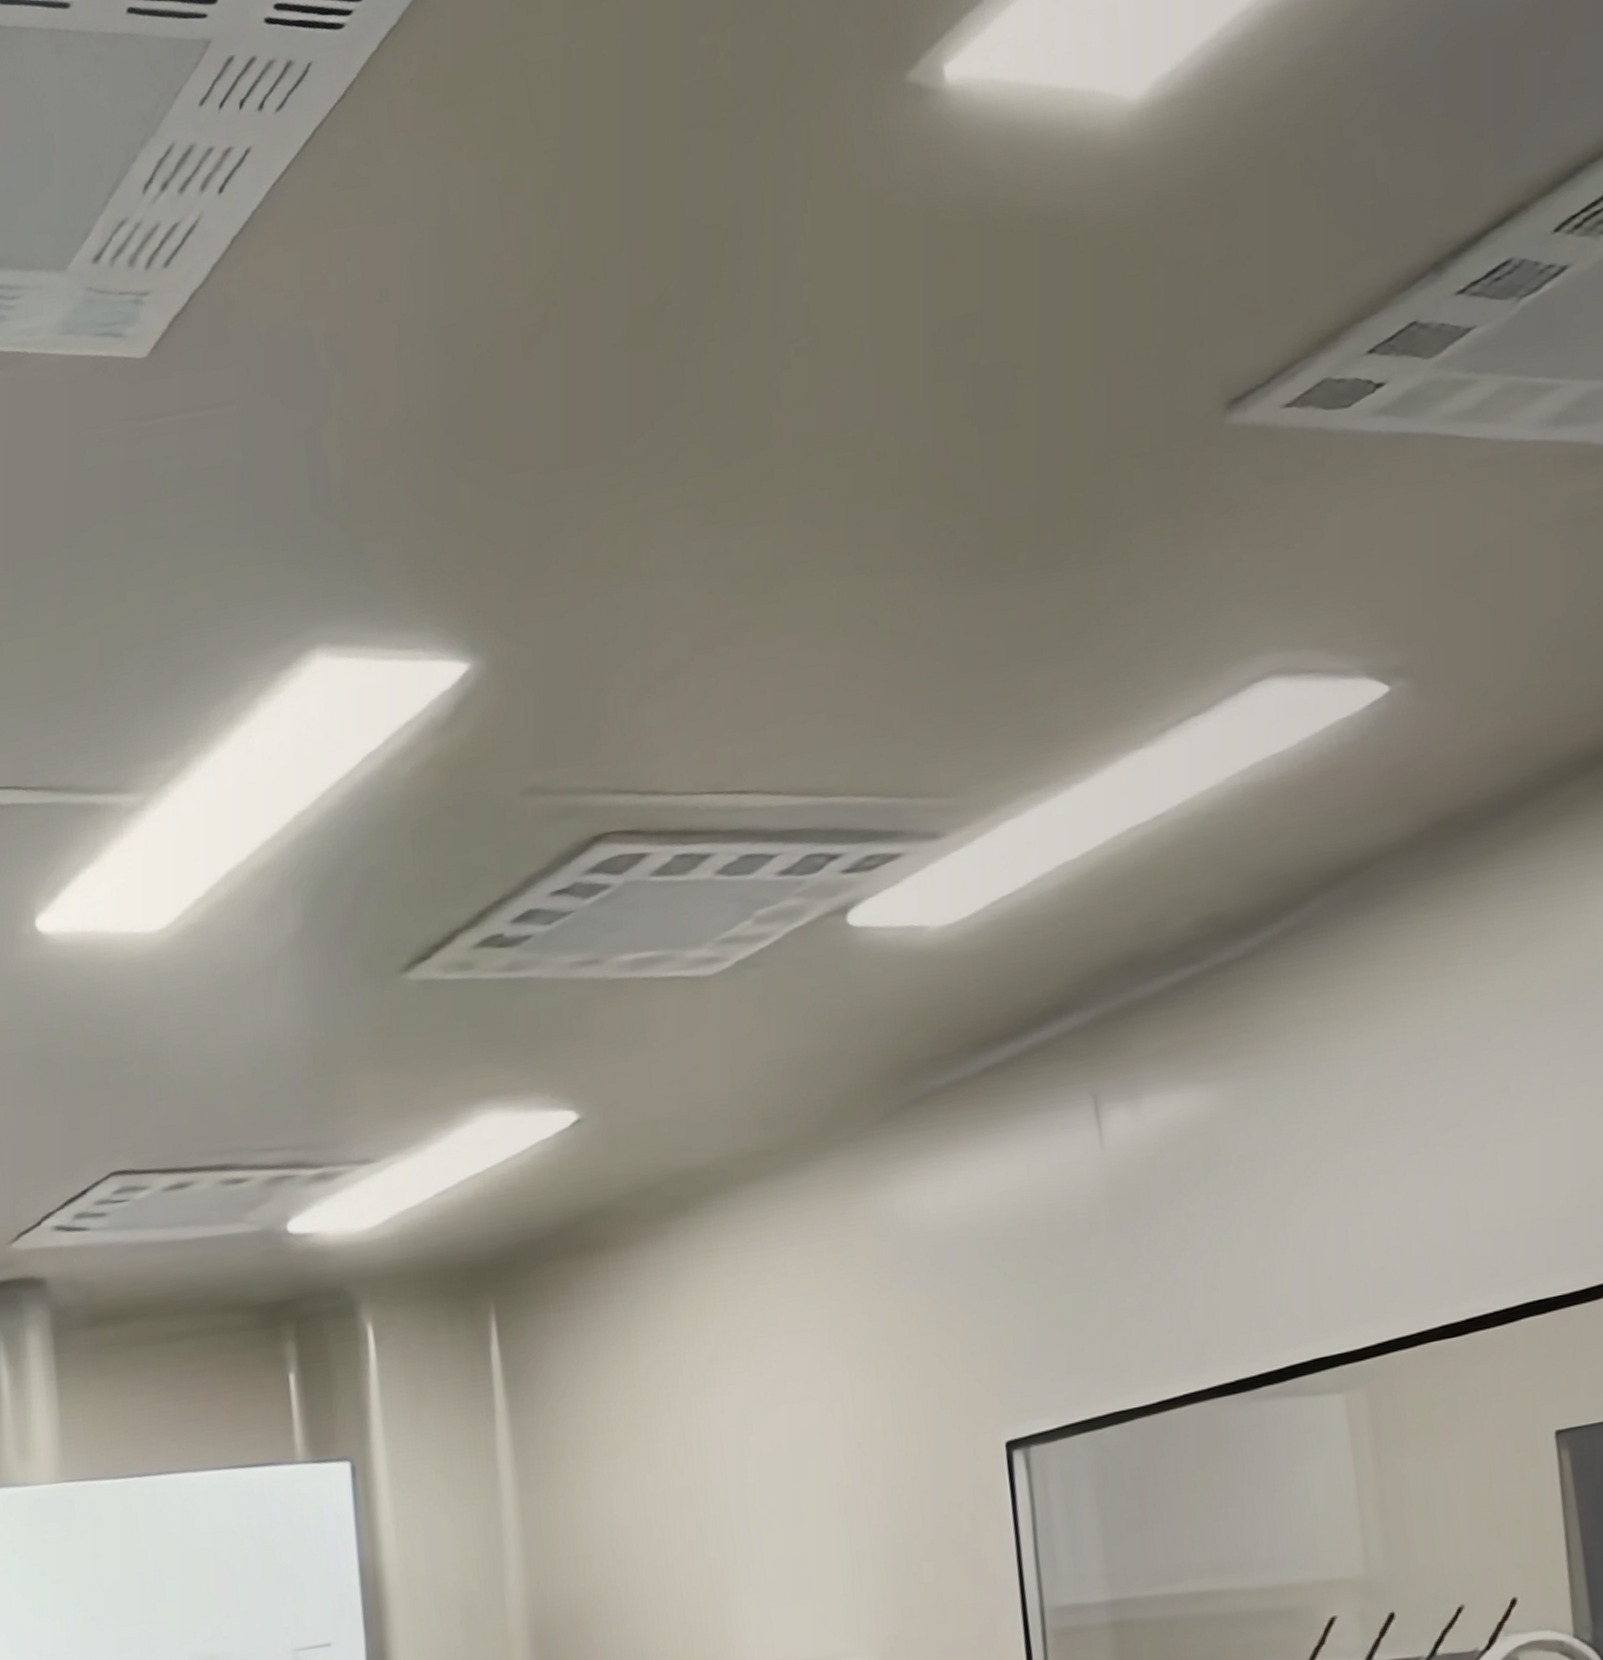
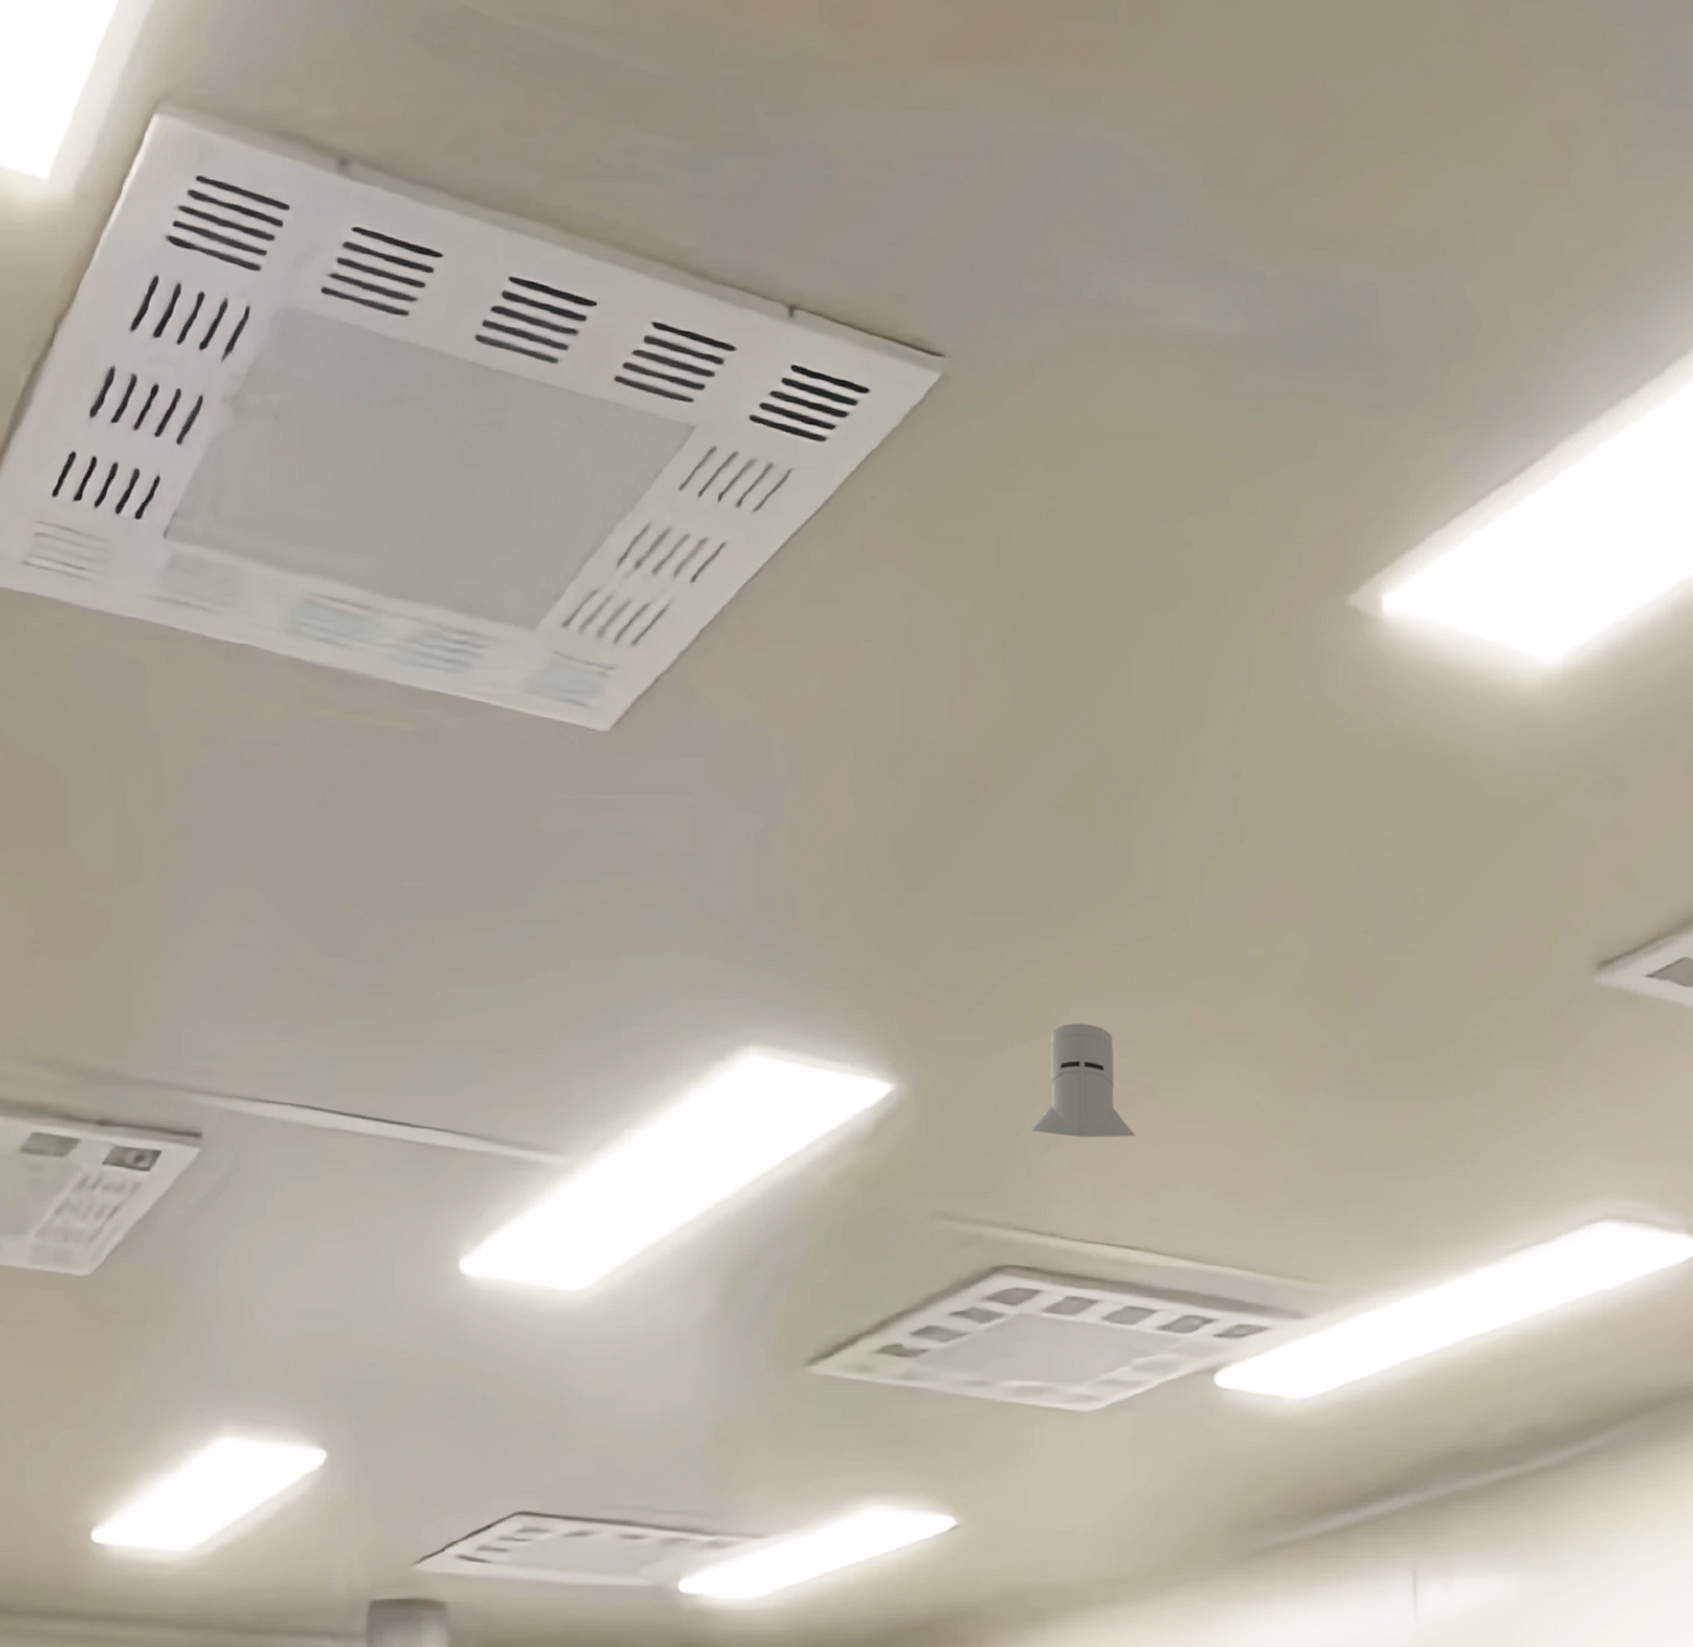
knight helmet: none [620,564,735,688] -> present [1030,1023,1136,1138]

